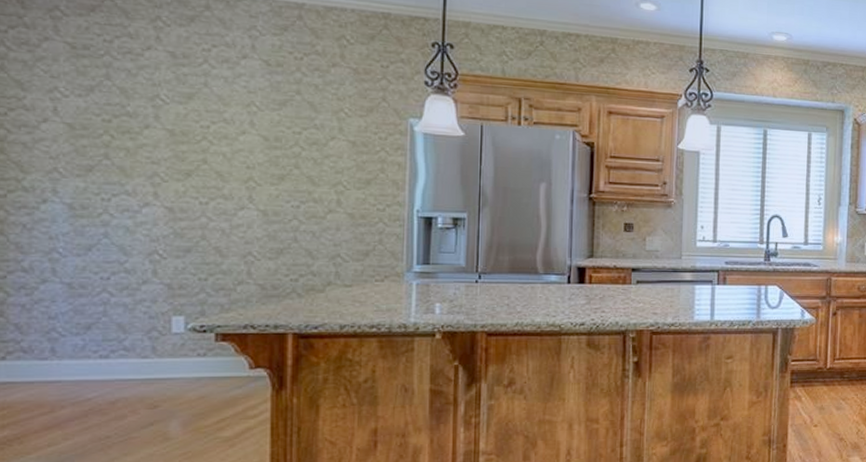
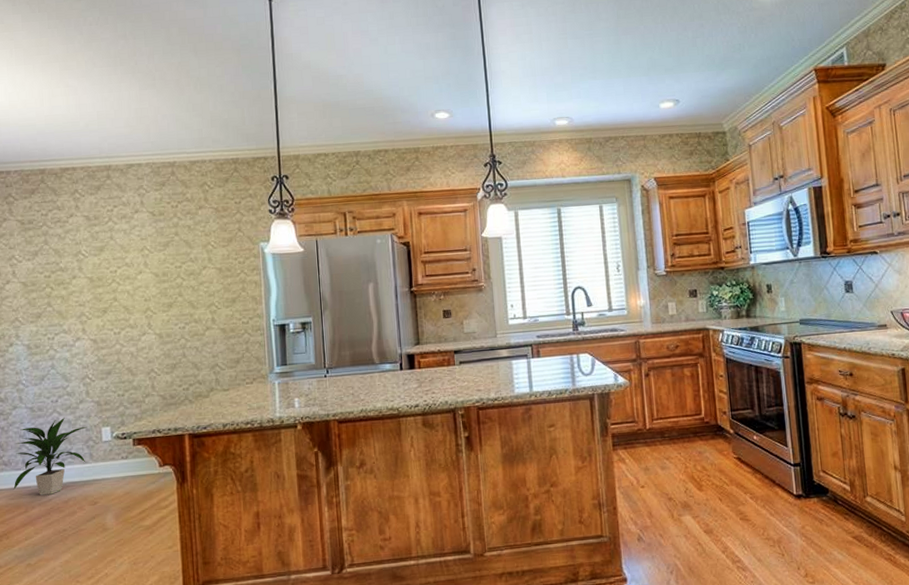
indoor plant: none [34,299,151,393] -> present [13,417,87,496]

